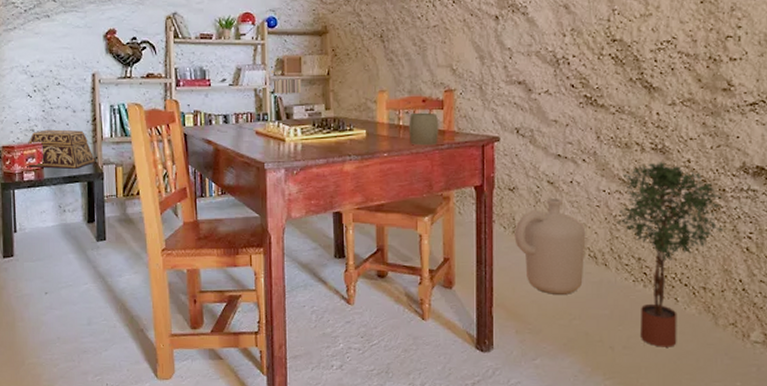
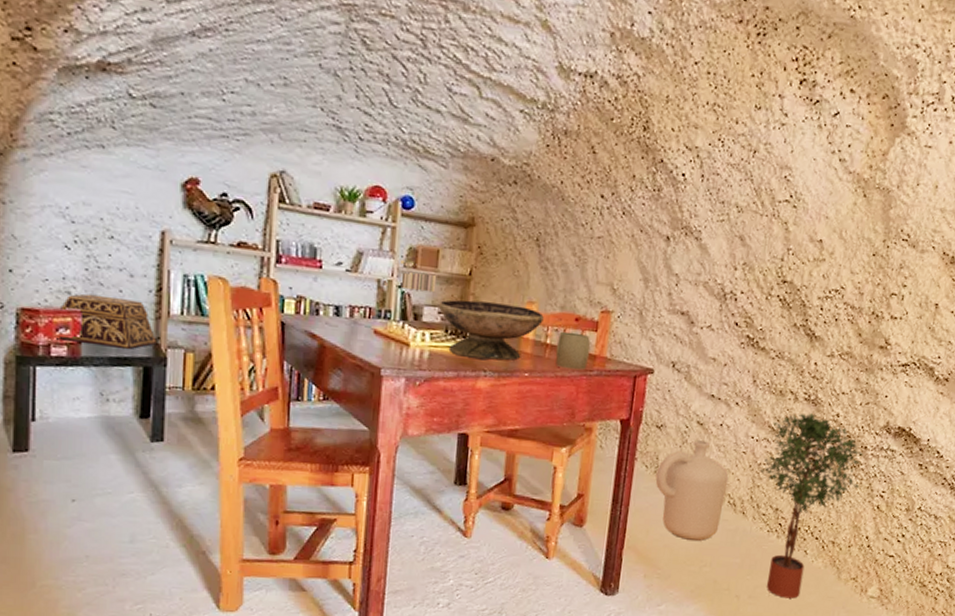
decorative bowl: none [305,96,395,145] -> present [438,300,544,361]

